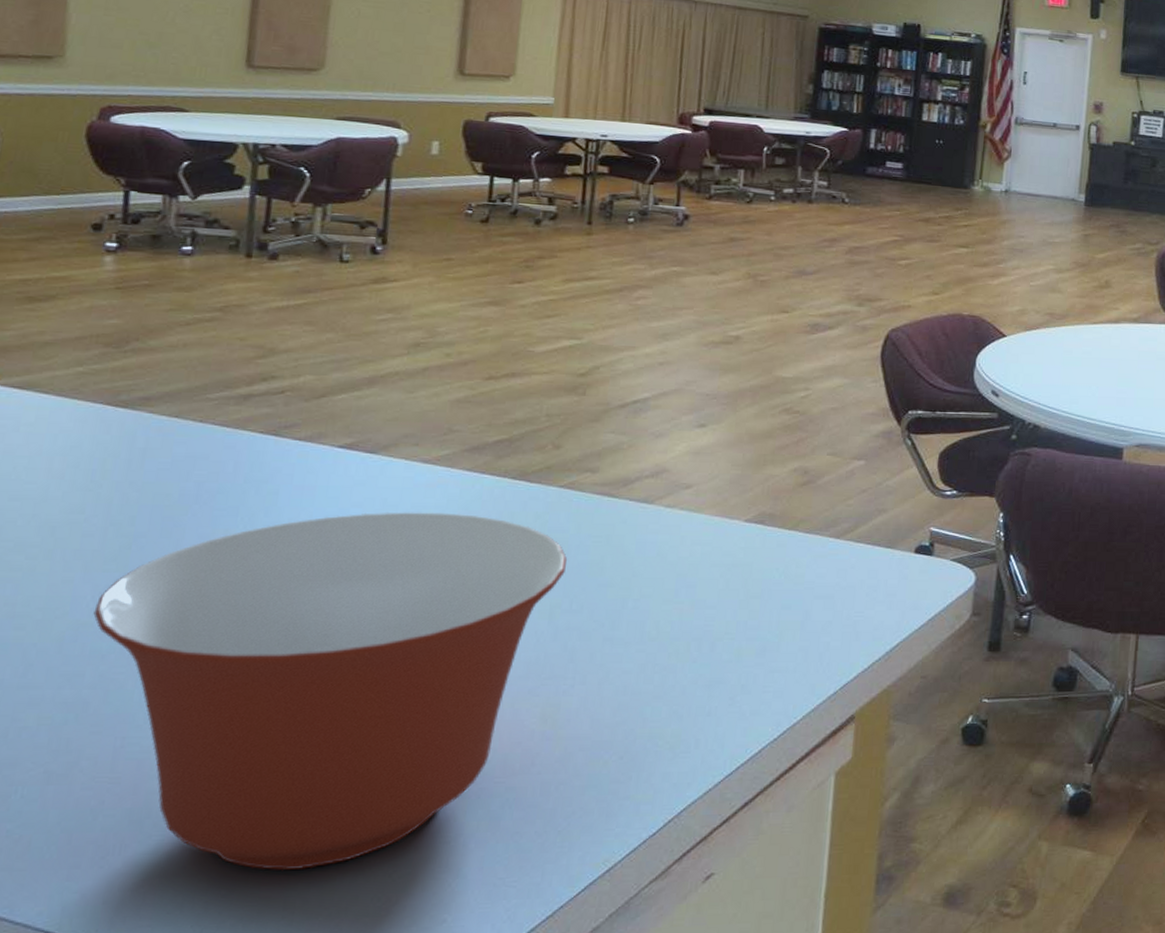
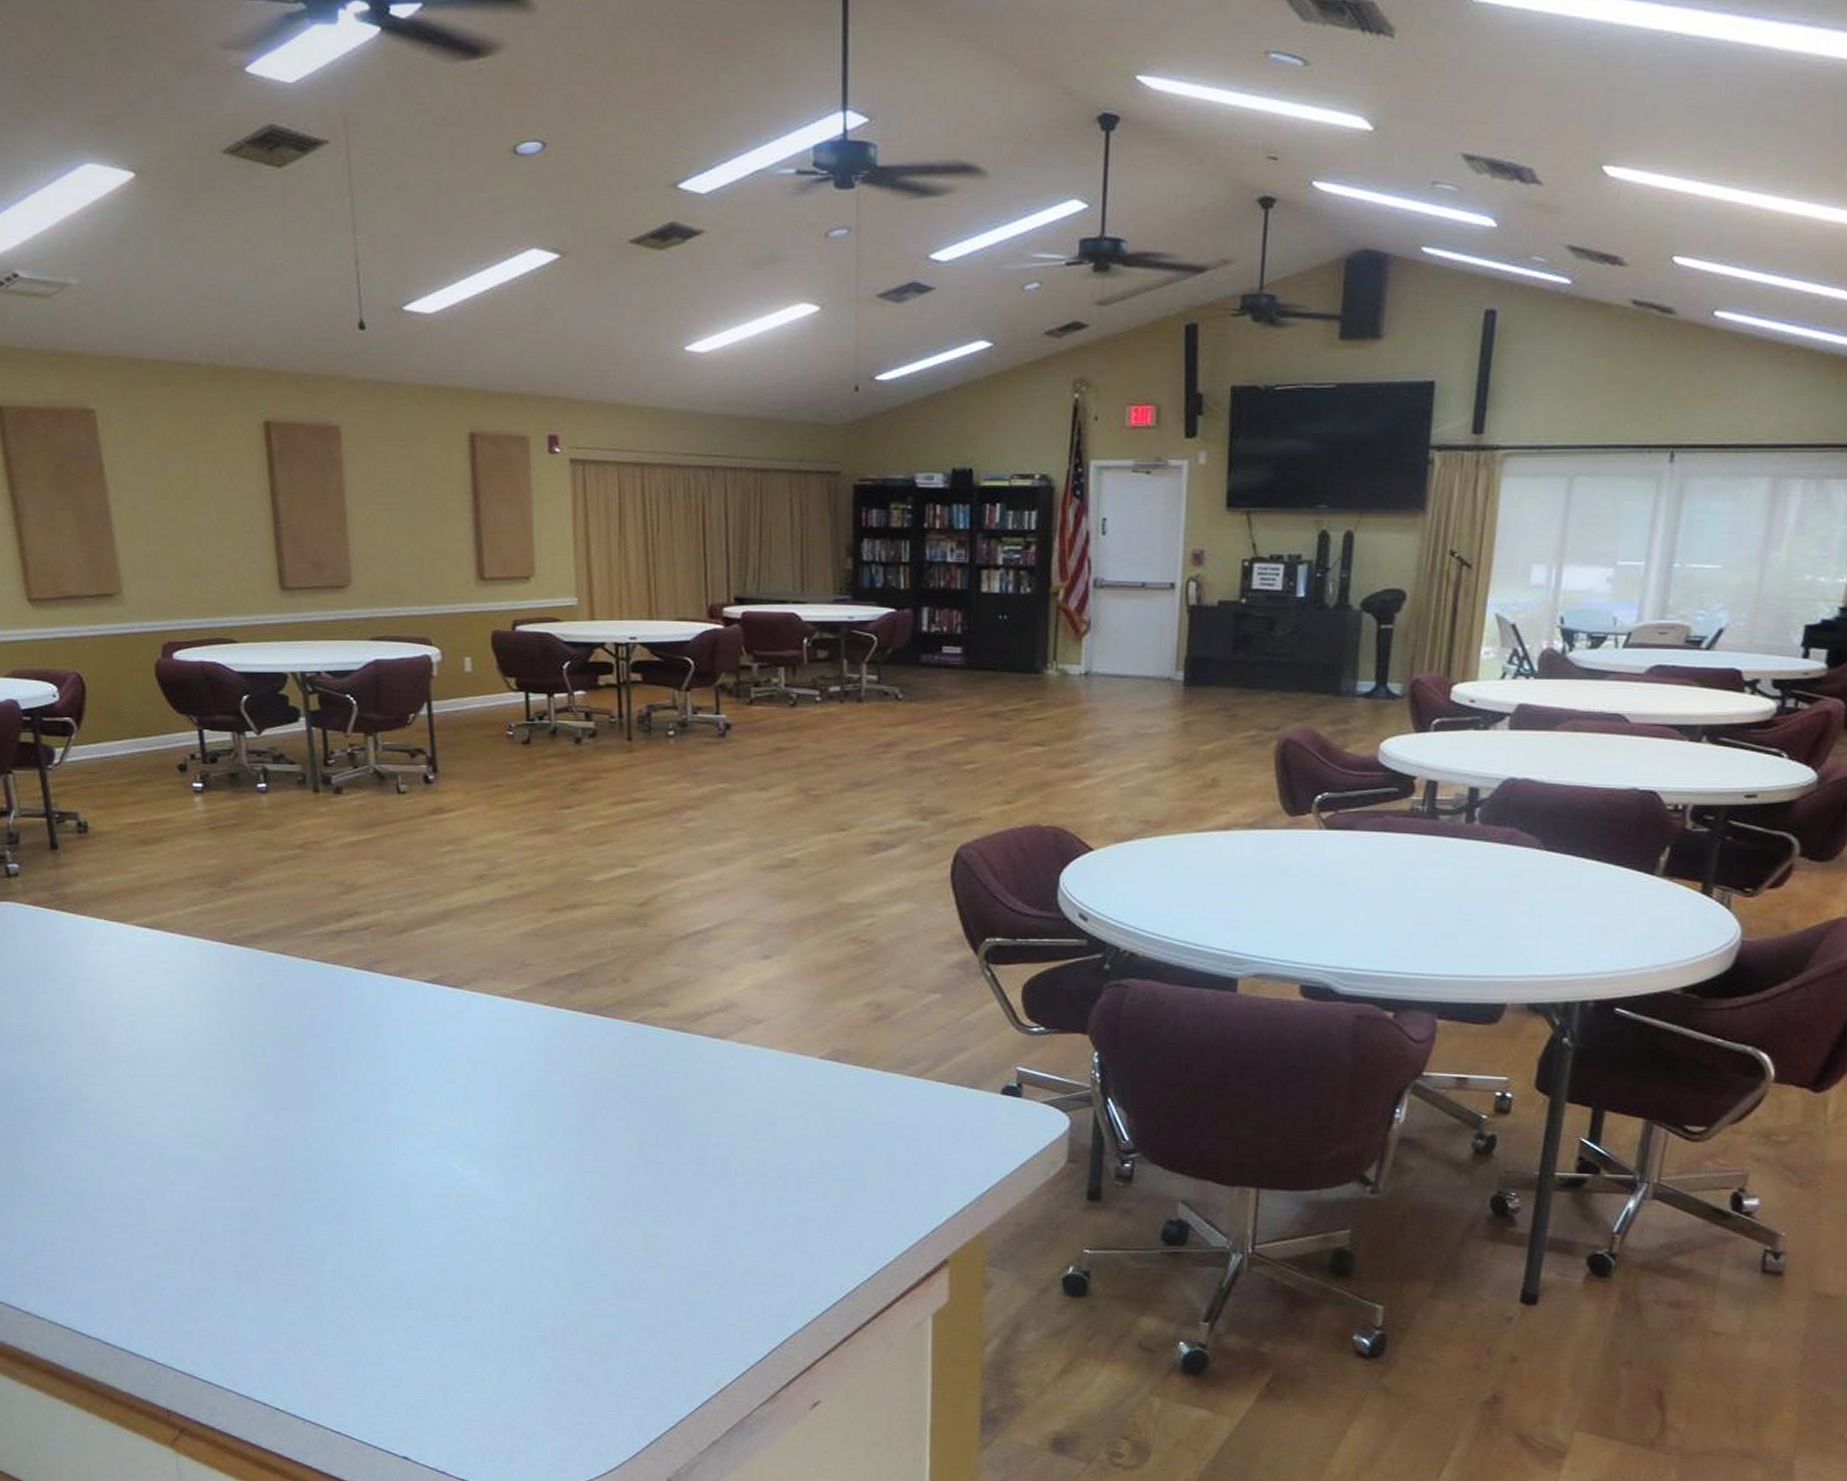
mixing bowl: present [93,512,568,870] -> none [248,1045,650,1369]

